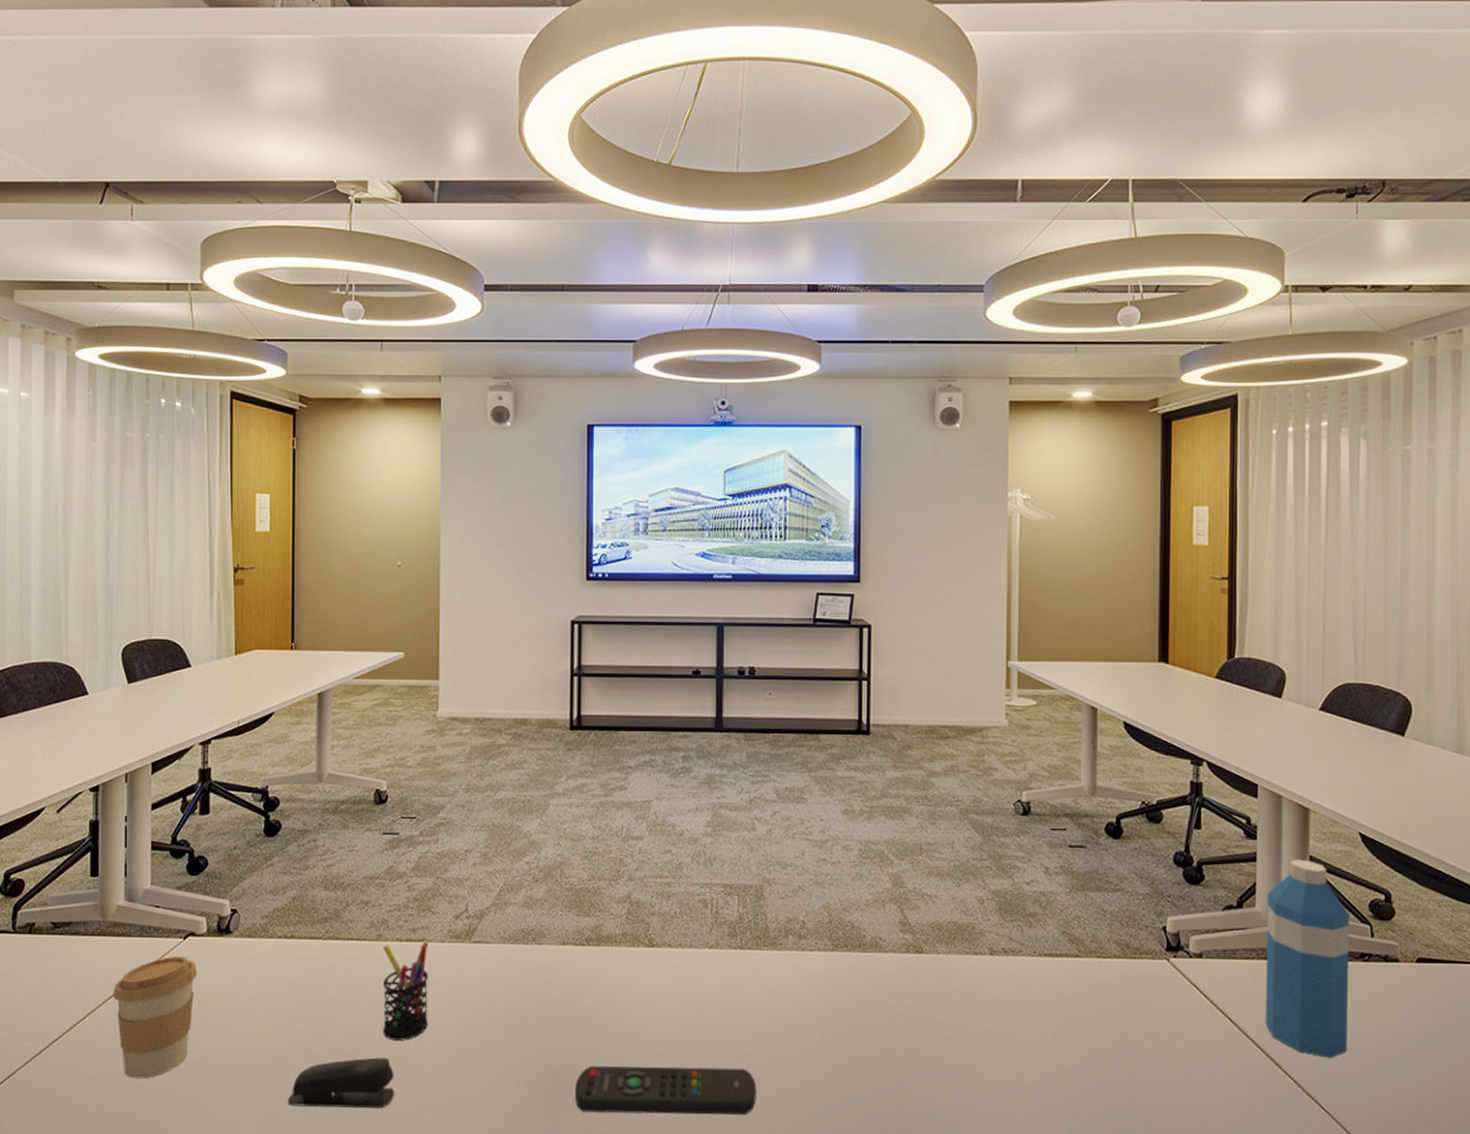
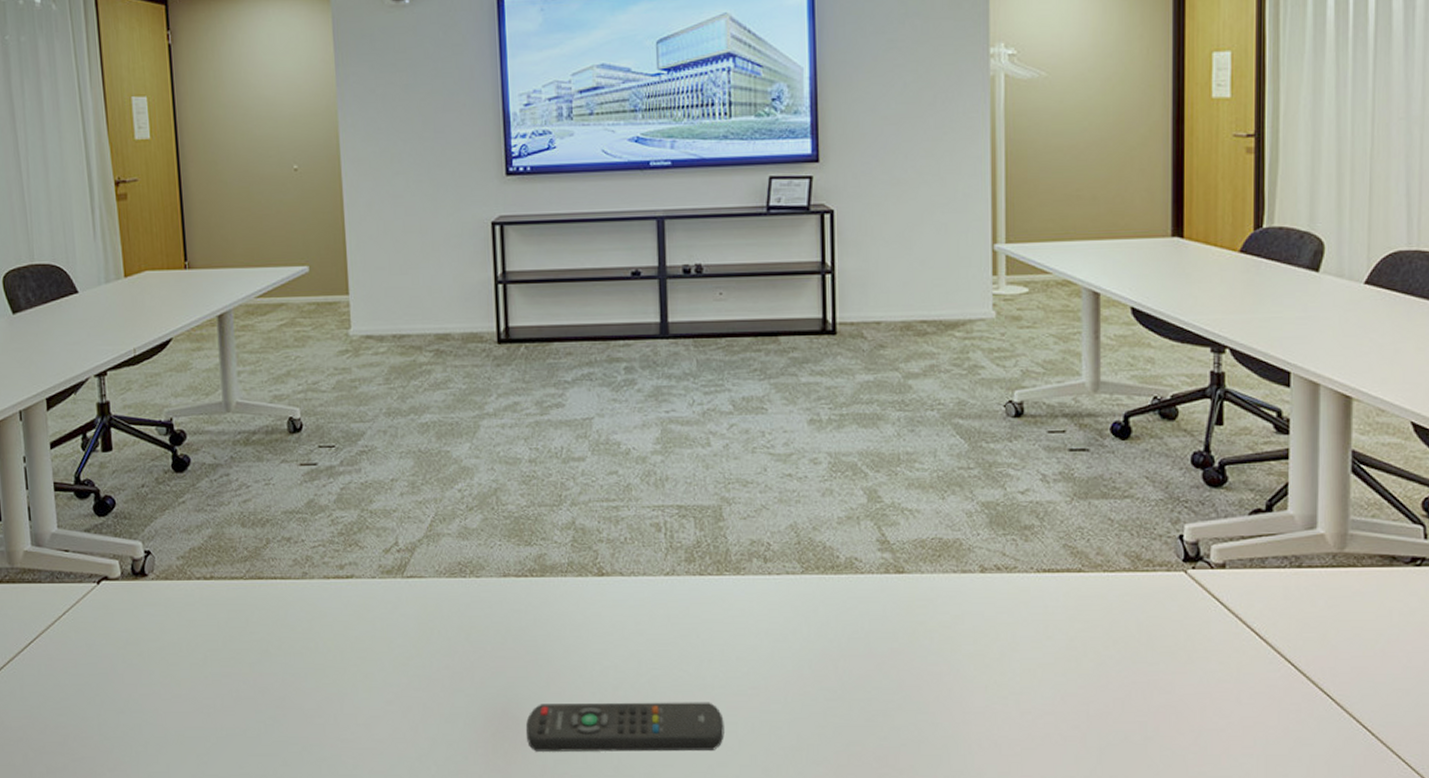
coffee cup: present [112,956,198,1079] -> none [28,602,115,729]
stapler: present [287,1057,395,1108] -> none [220,701,334,753]
pen holder: present [382,942,428,1041] -> none [309,578,363,683]
water bottle: present [1265,859,1350,1058] -> none [1298,455,1399,673]

